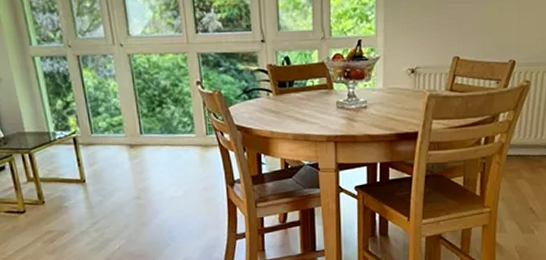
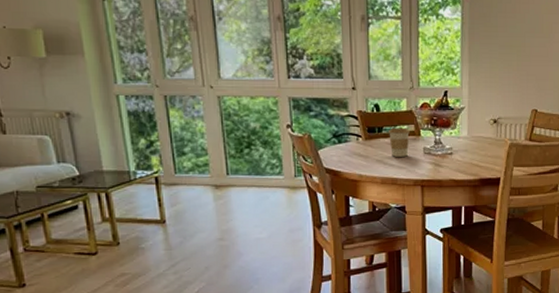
coffee cup: none [300,80,322,112] -> present [389,127,410,157]

